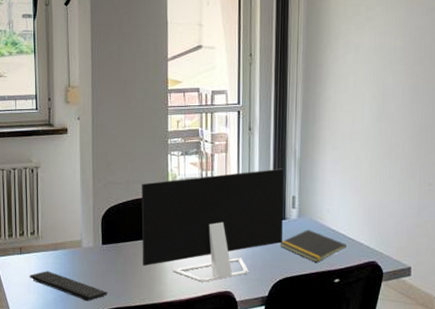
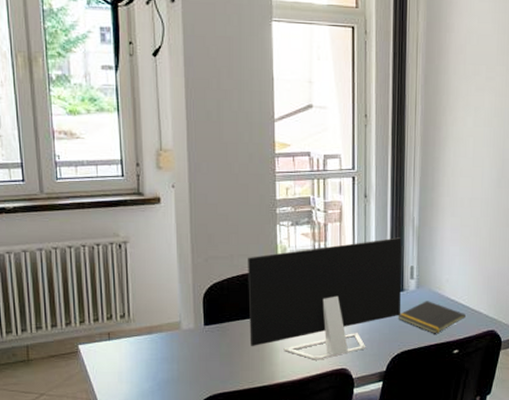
keyboard: present [29,271,108,302] -> none [120,357,212,388]

